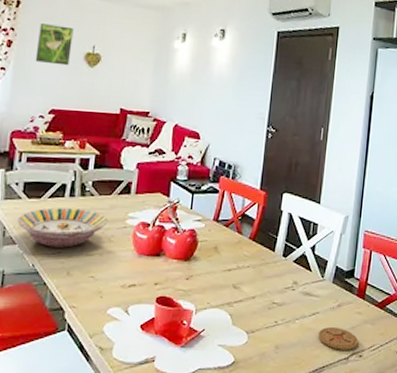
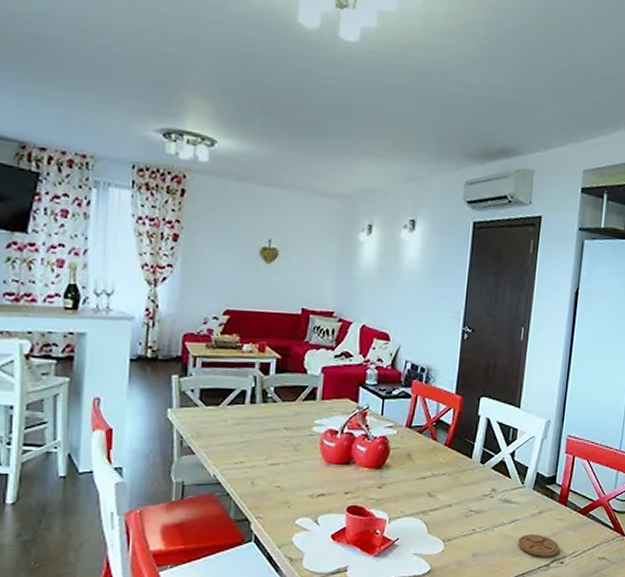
serving bowl: present [17,207,108,248] -> none [195,415,293,457]
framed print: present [35,23,74,66] -> none [205,215,247,262]

